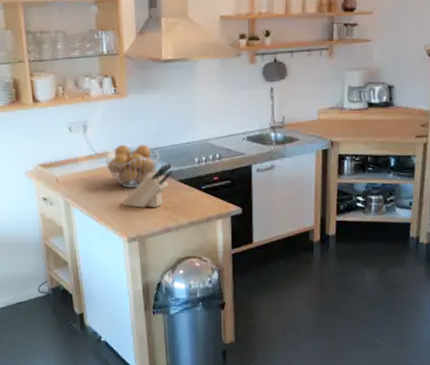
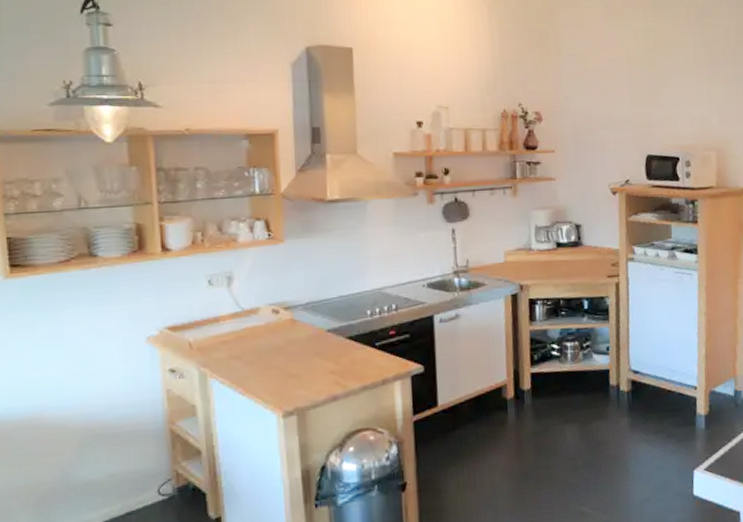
fruit basket: present [104,144,159,188] -> none [254,297,324,350]
knife block: present [121,163,173,208] -> none [275,317,341,374]

